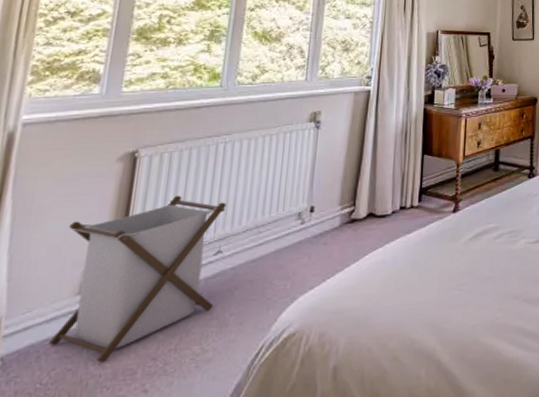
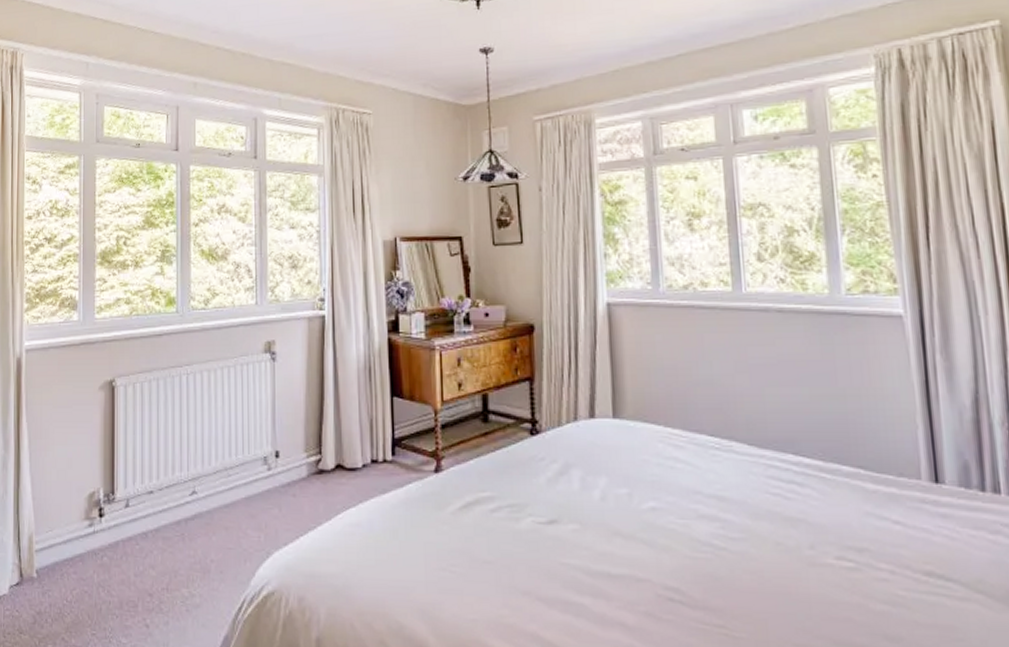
laundry basket: present [48,195,227,363] -> none [68,428,195,590]

